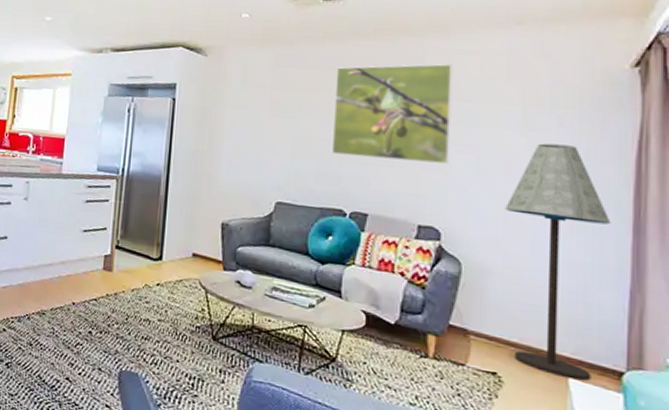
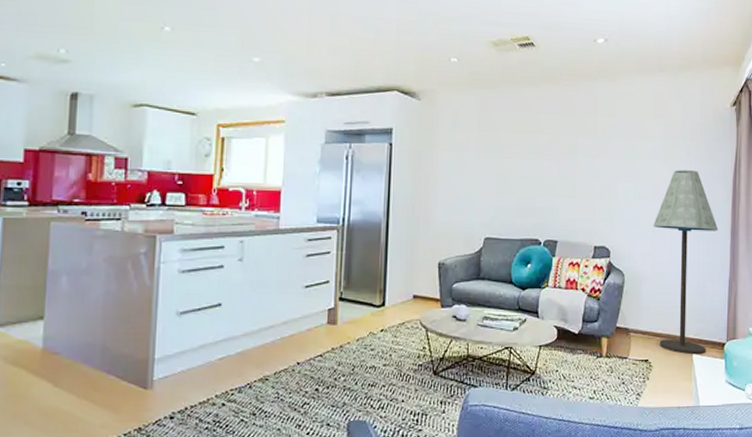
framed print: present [331,64,453,164] -> none [528,105,618,192]

